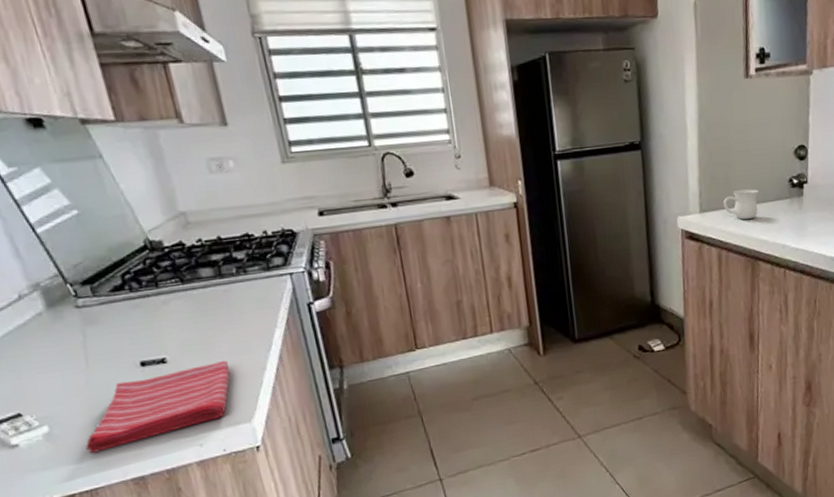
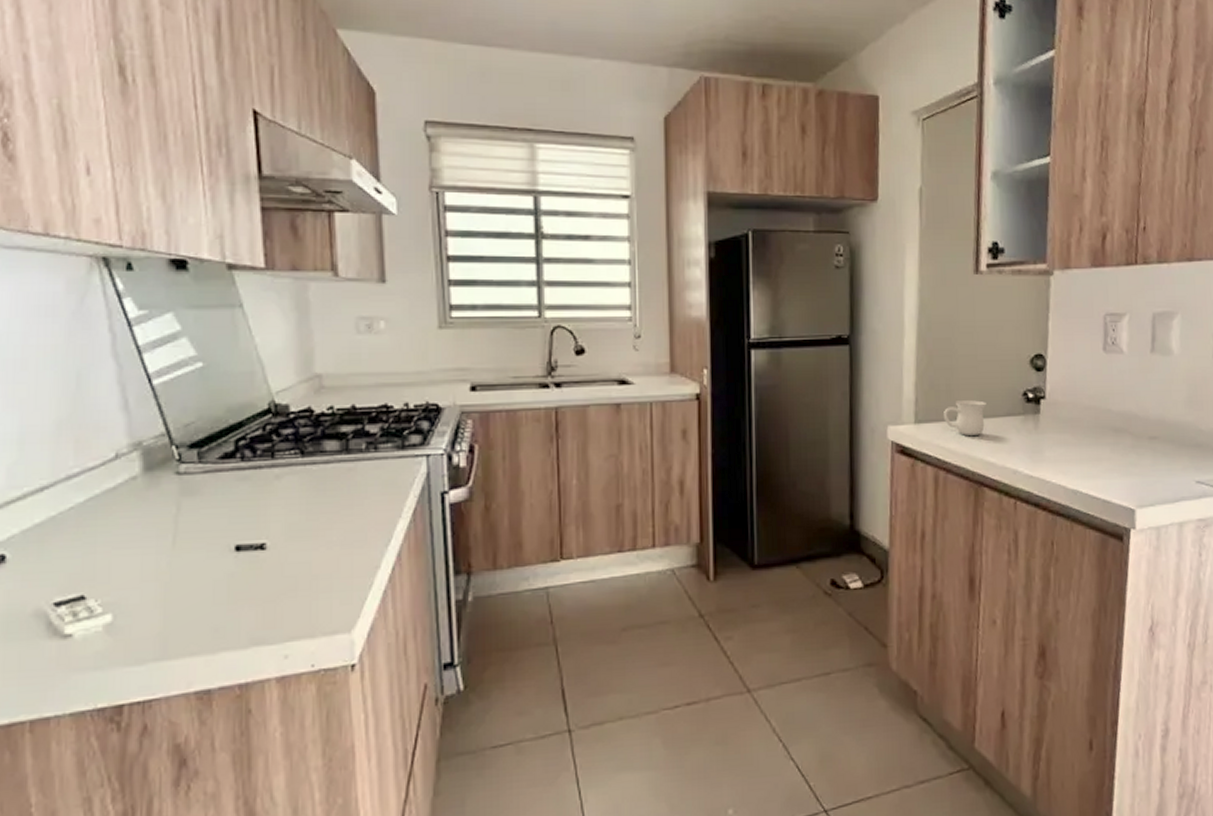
dish towel: present [85,361,230,454] -> none [150,553,336,654]

